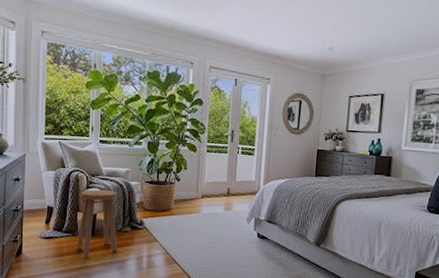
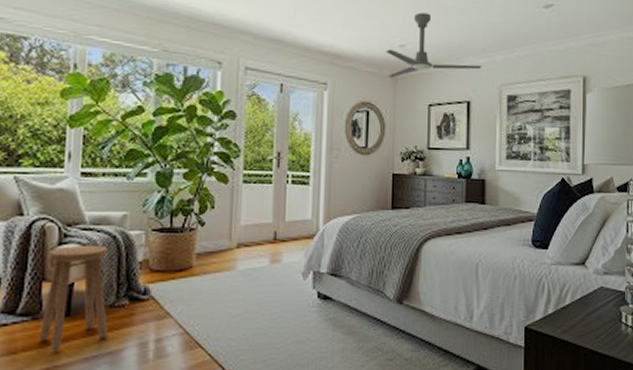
ceiling fan: none [317,21,397,75] -> present [386,12,482,78]

